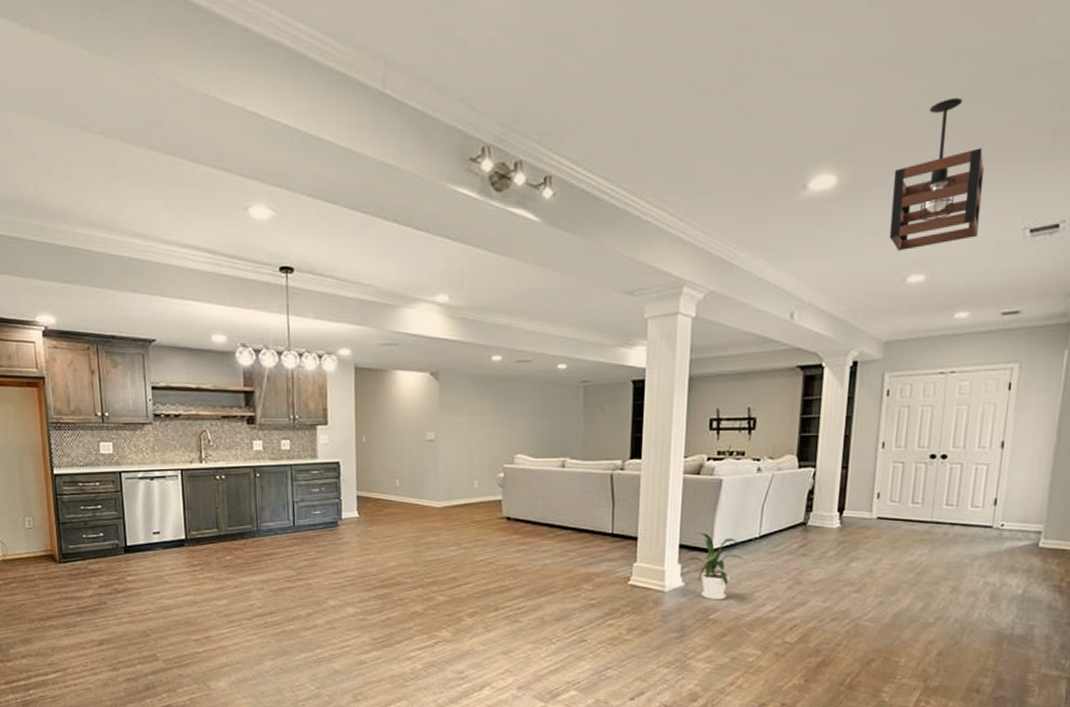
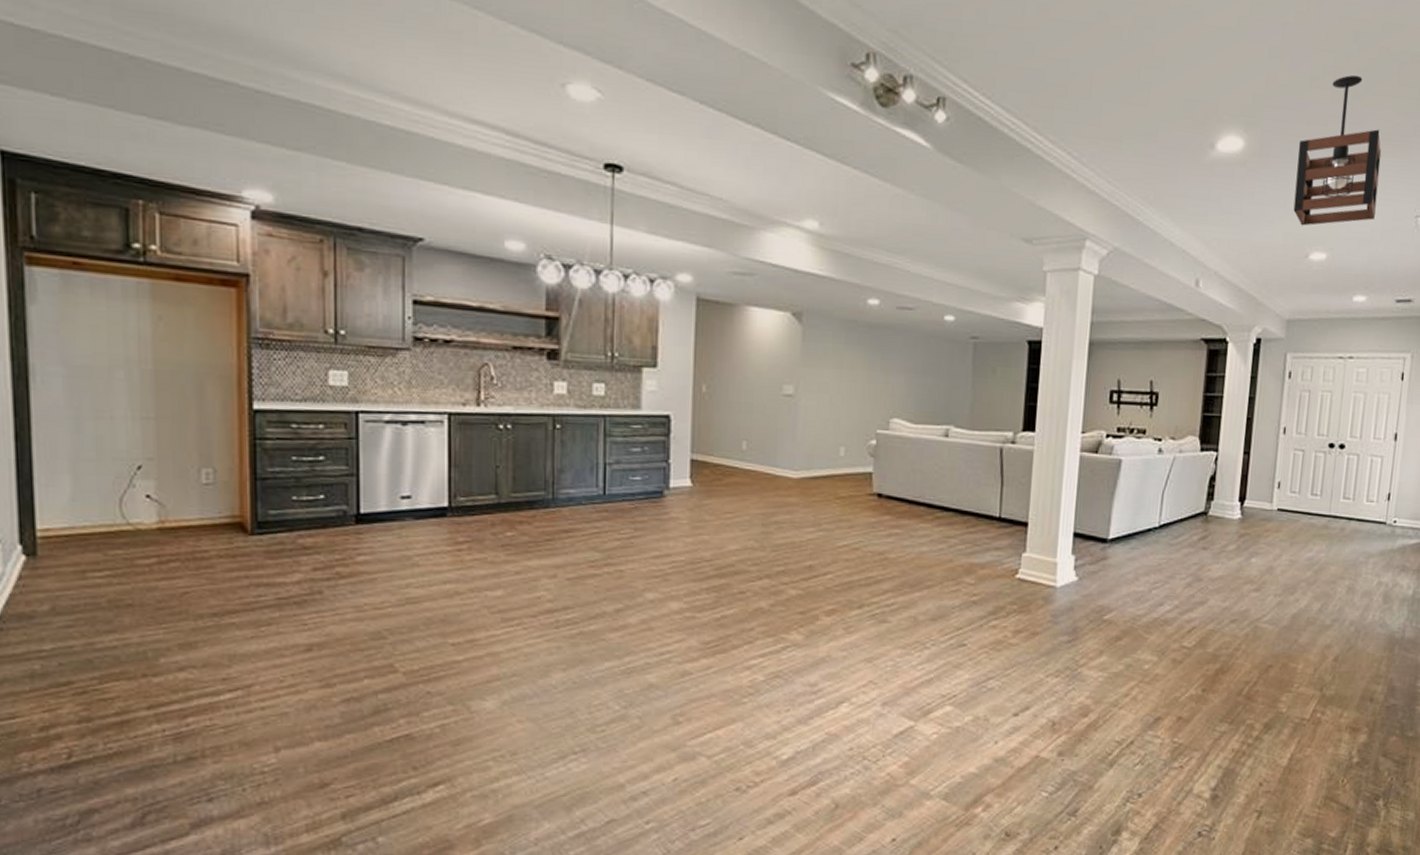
house plant: present [679,533,745,600] -> none [1072,519,1143,598]

